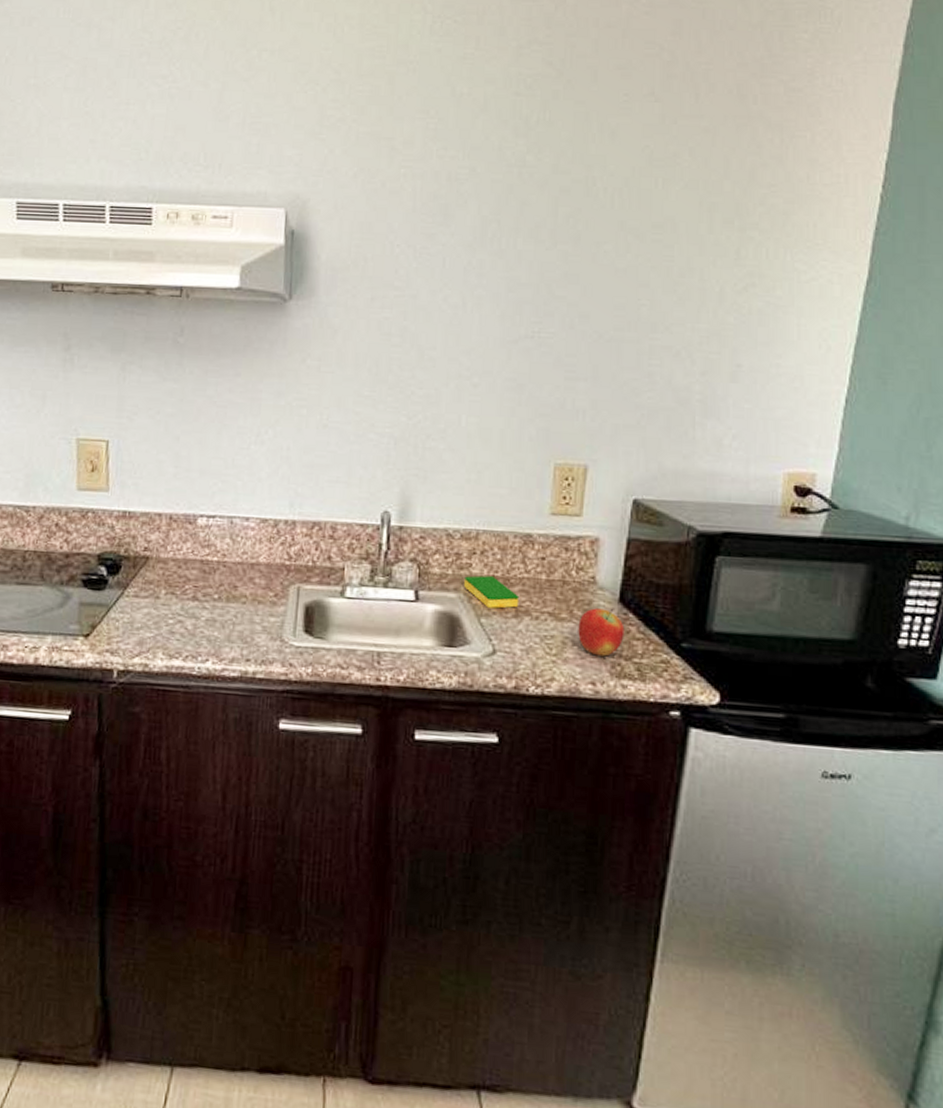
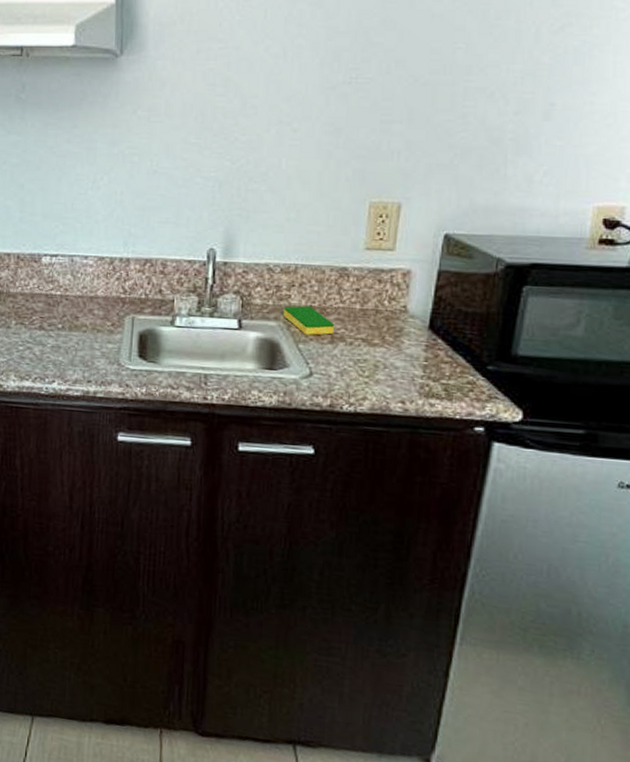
apple: present [578,608,625,657] -> none [389,334,434,378]

